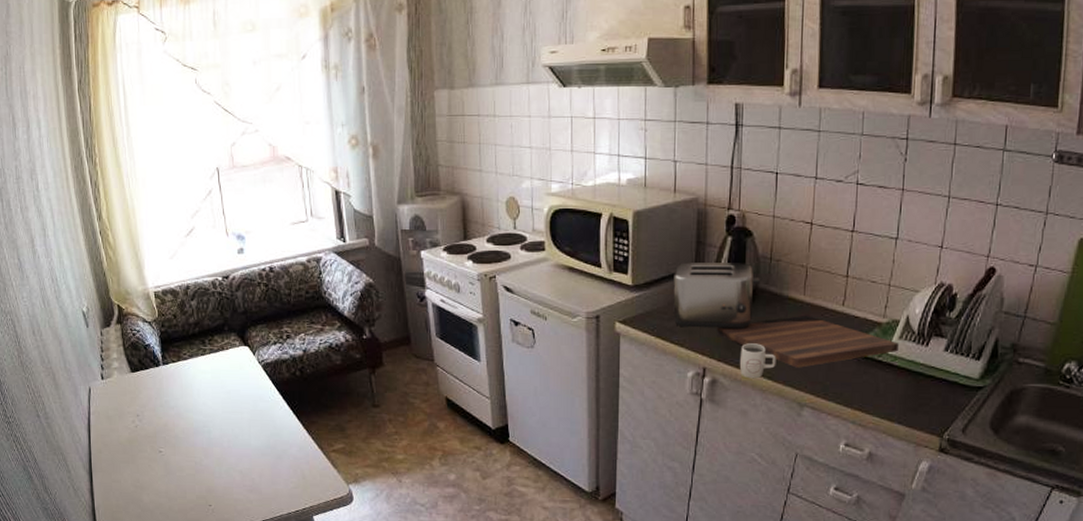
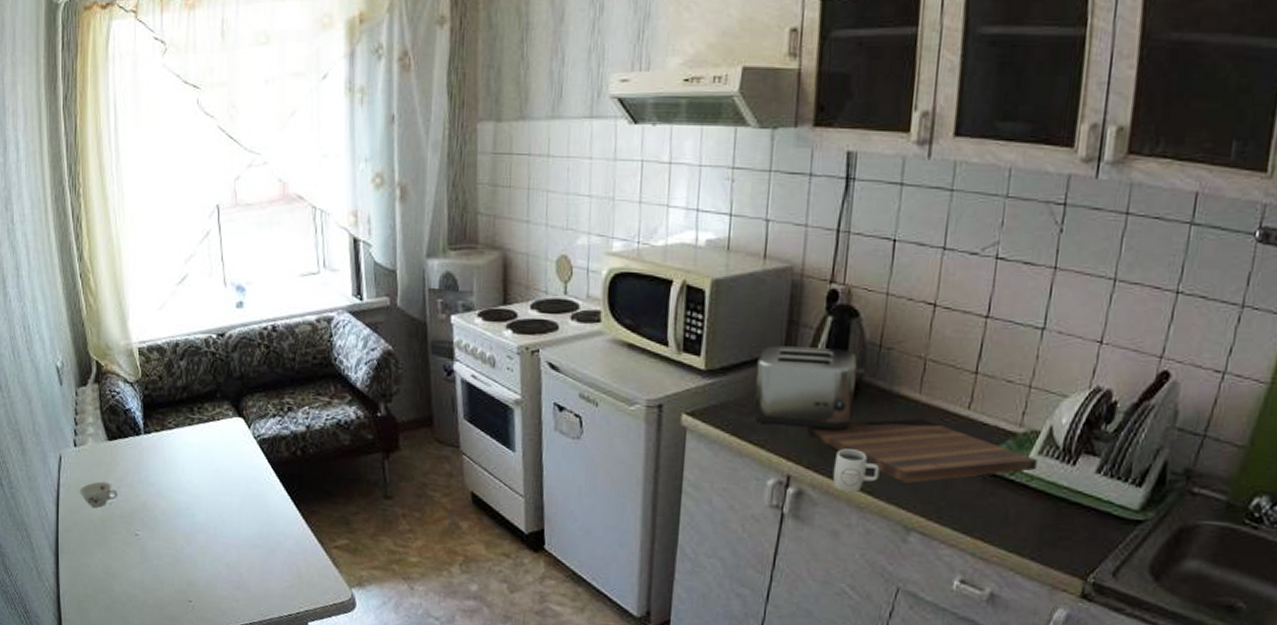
teacup: none [108,408,142,430] -> present [79,481,117,508]

